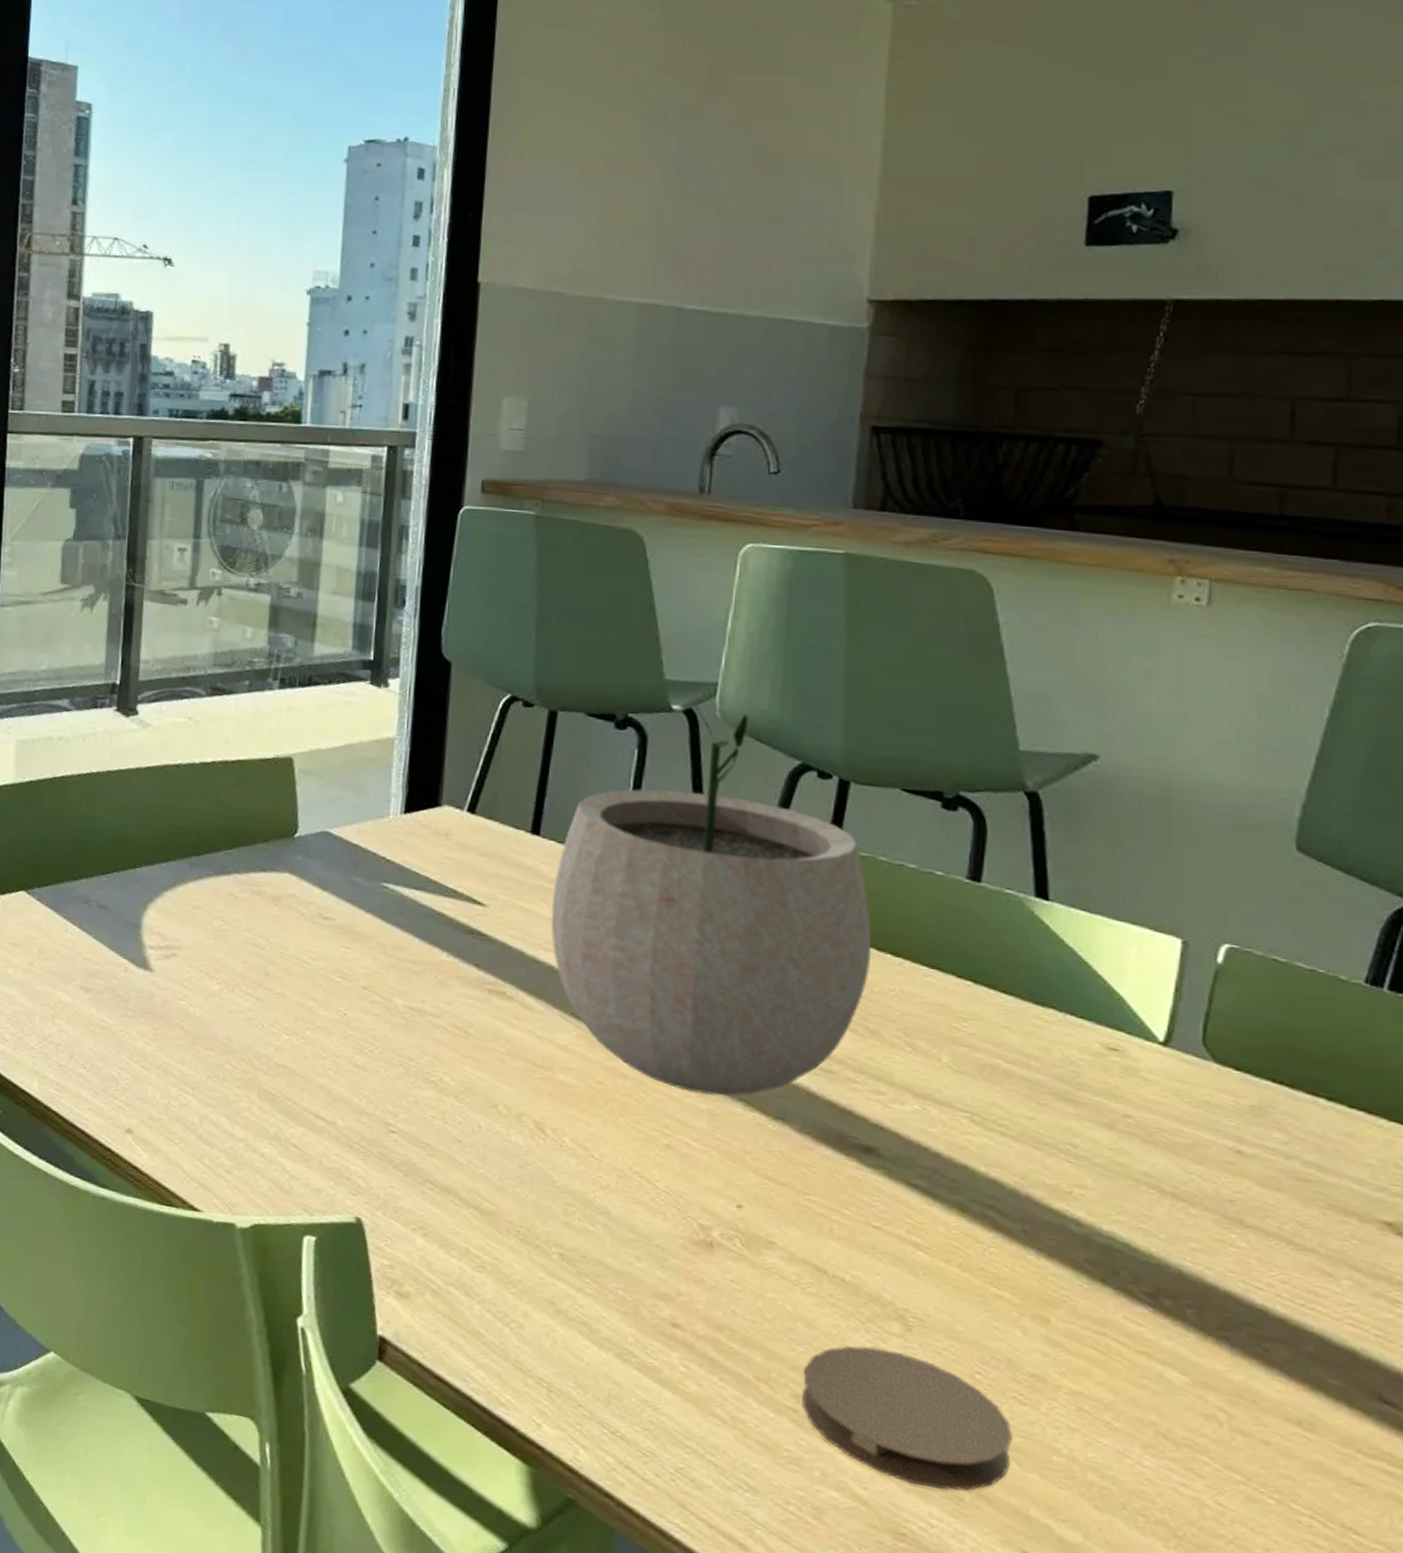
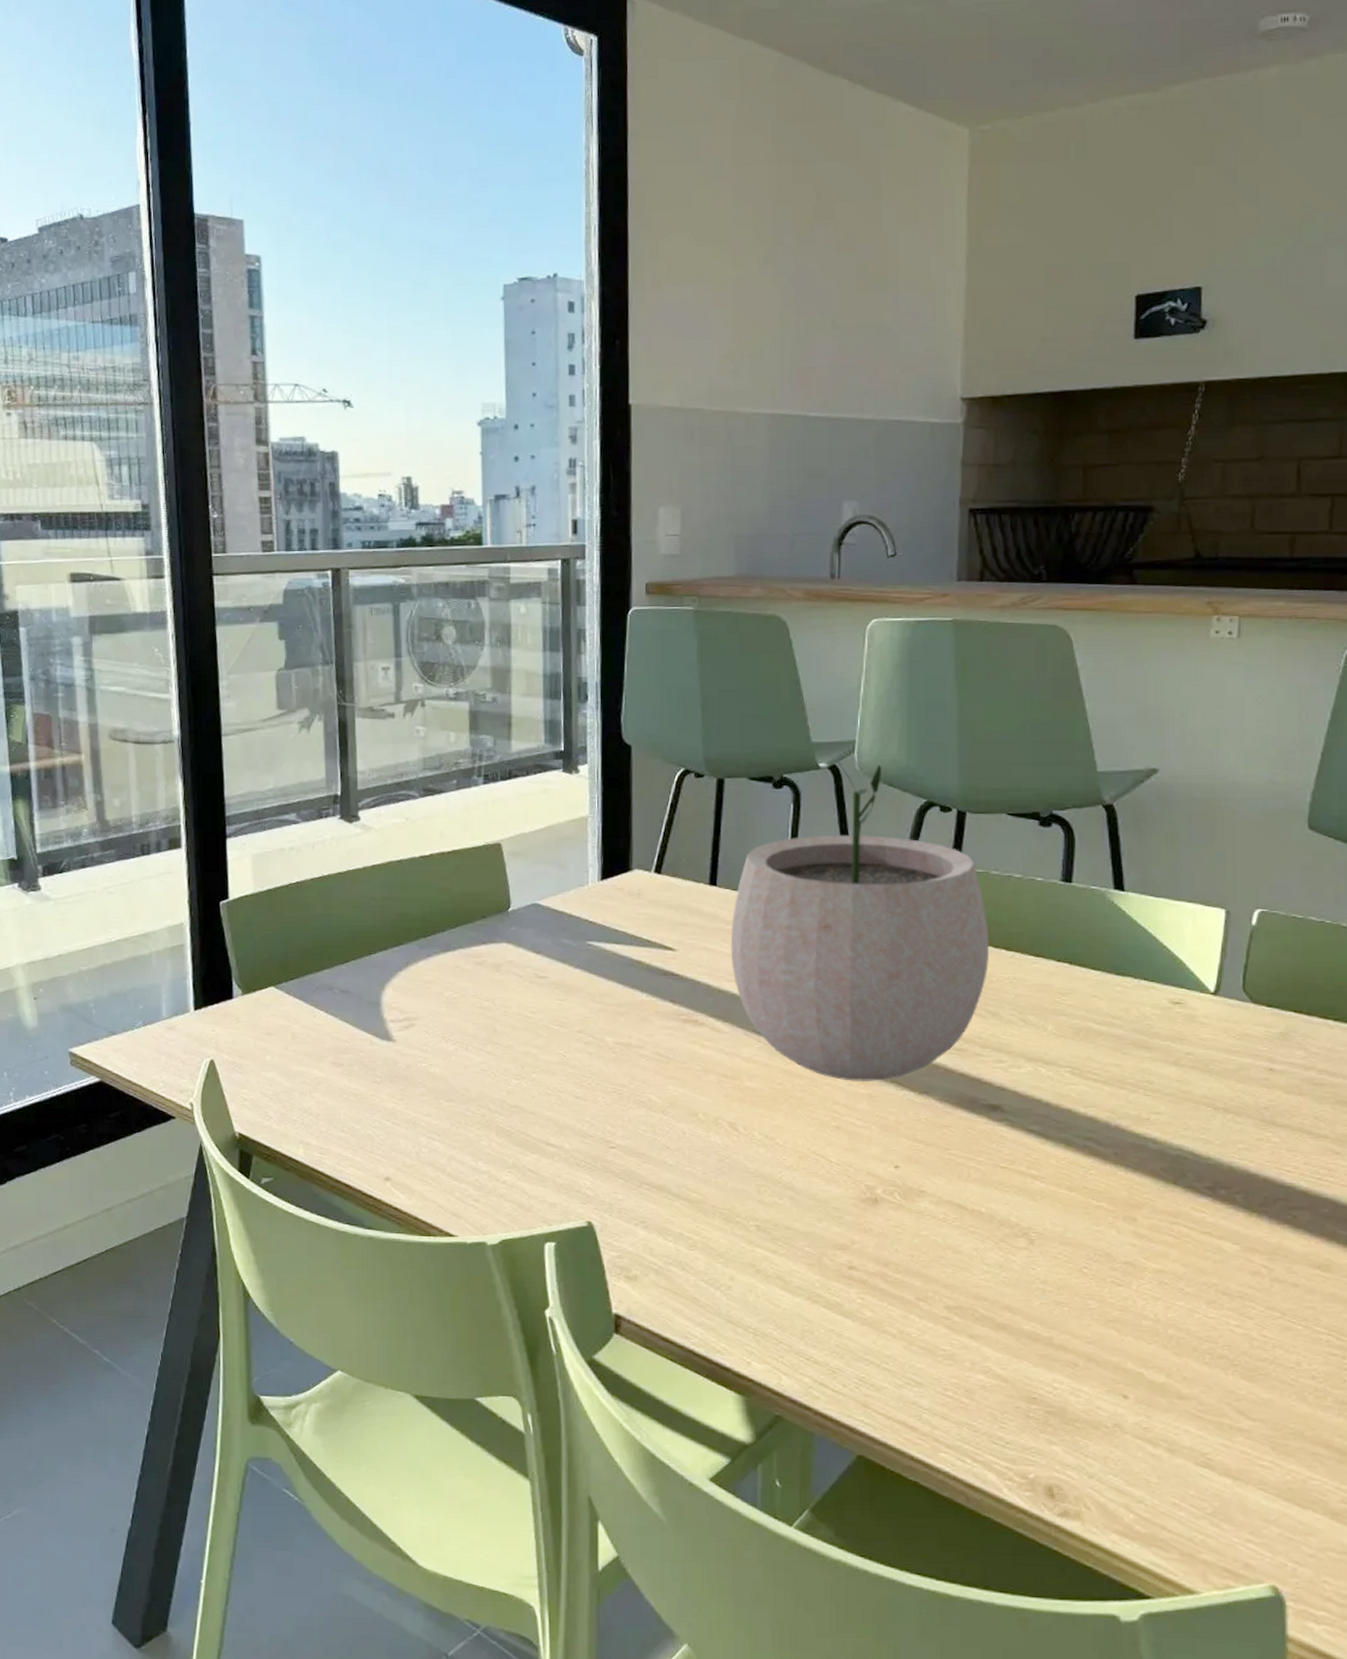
coaster: present [802,1346,1012,1491] -> none [953,1260,1112,1361]

